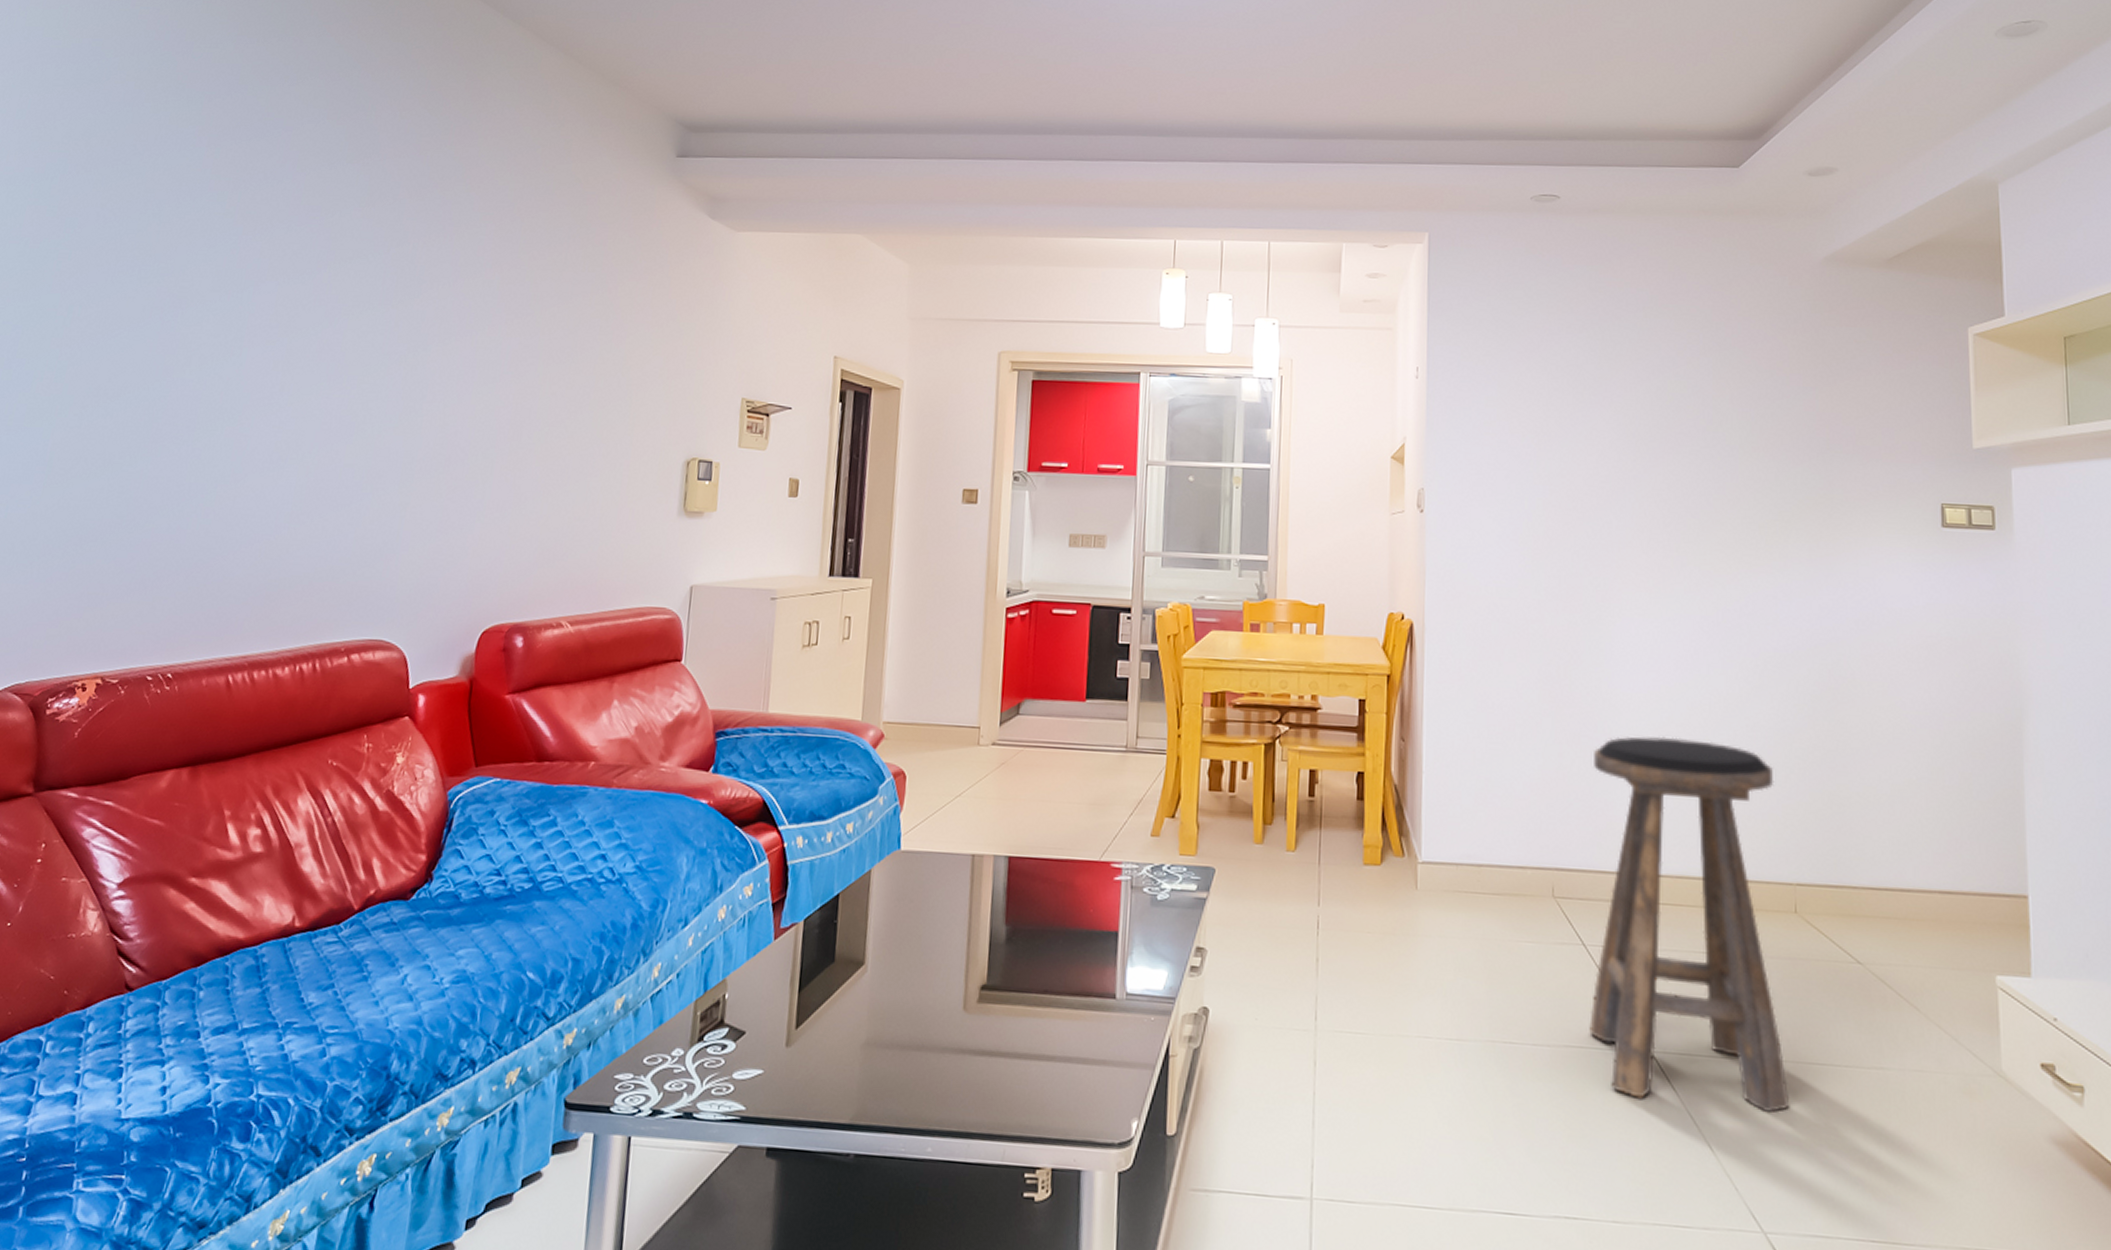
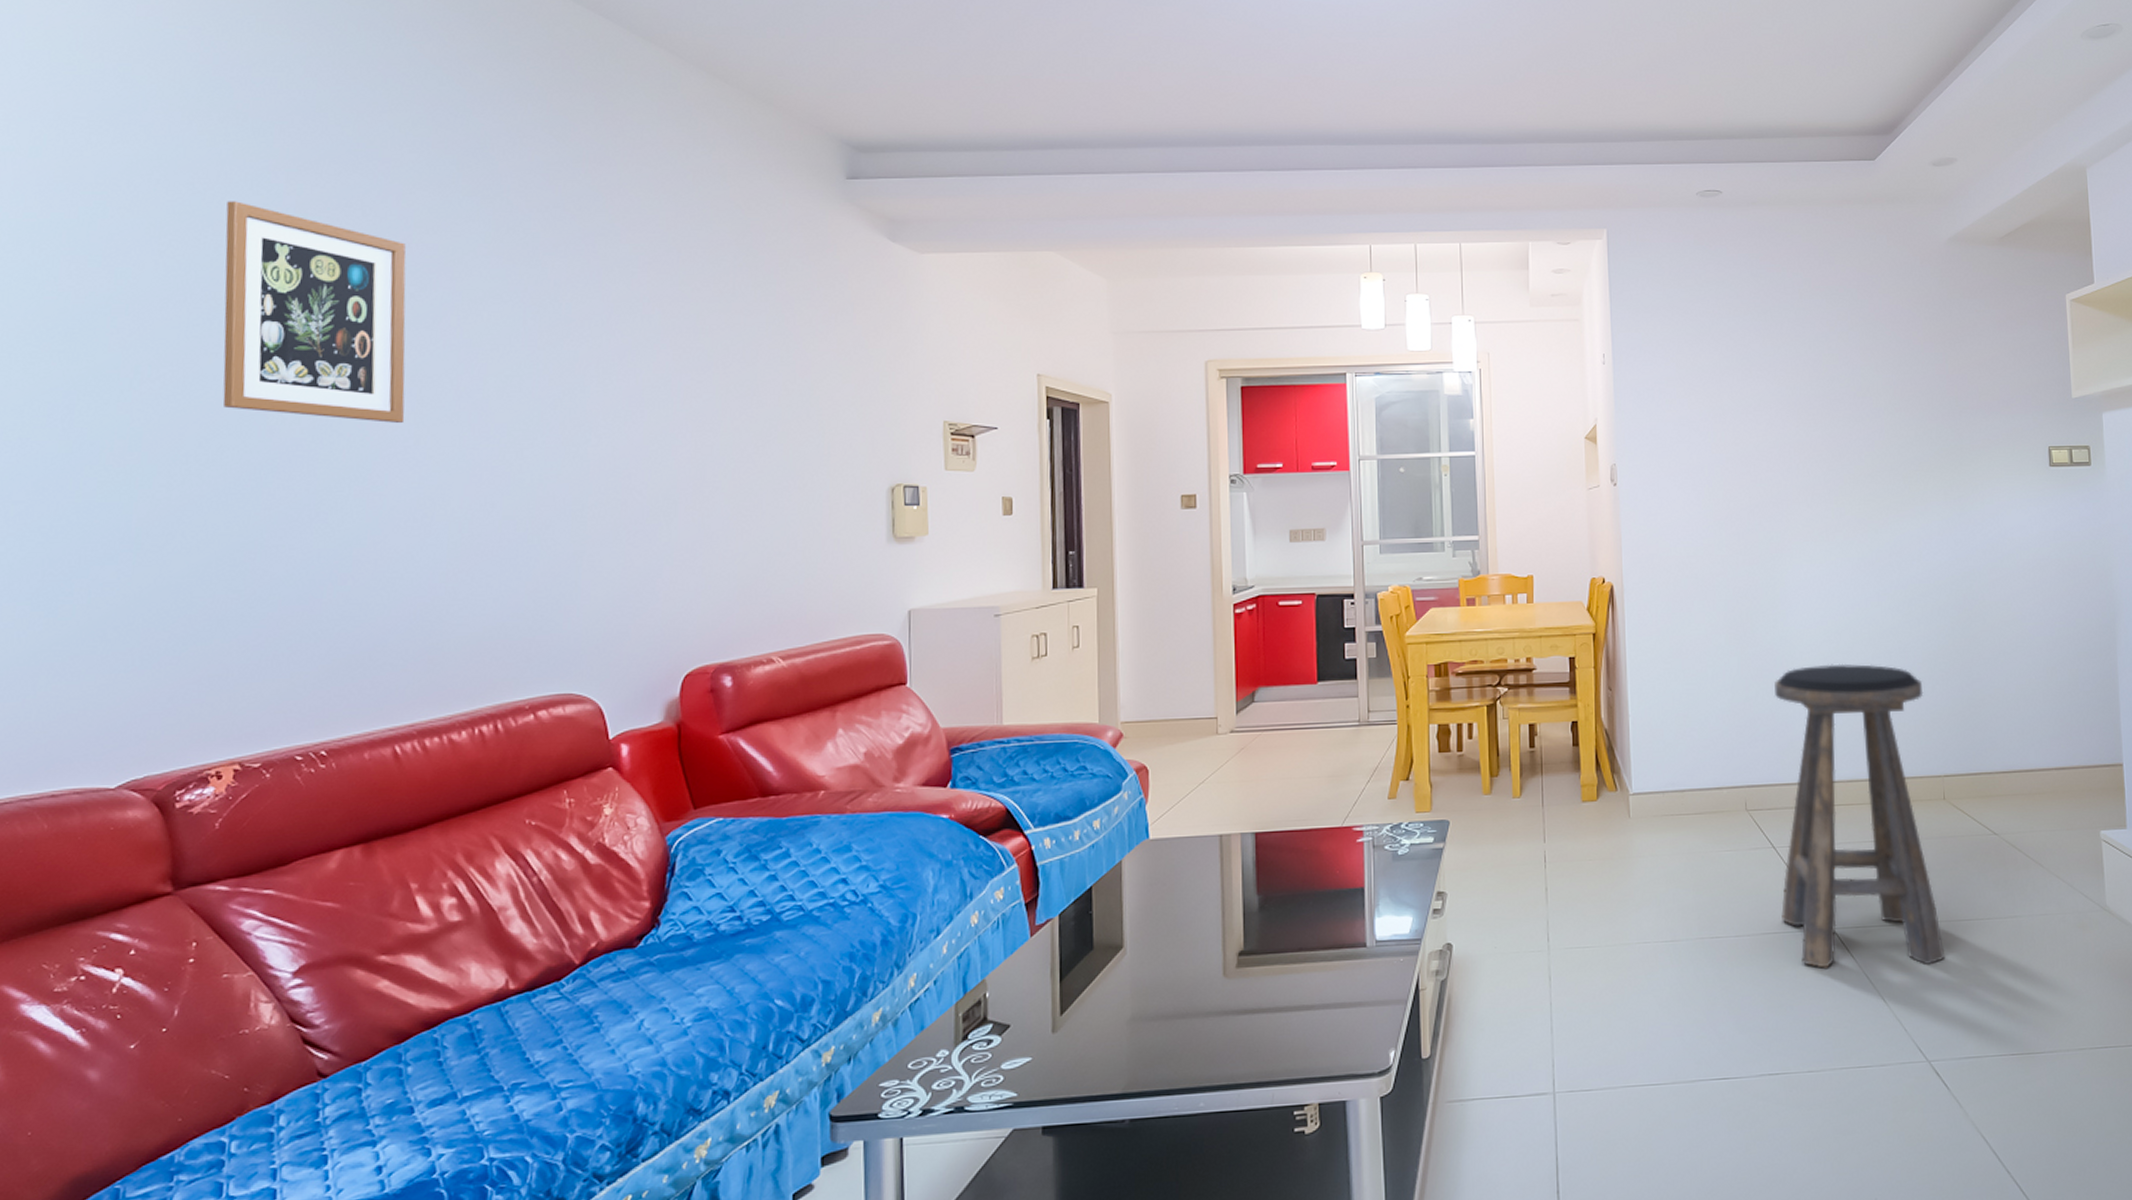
picture frame: none [132,162,295,370] -> present [222,201,407,423]

